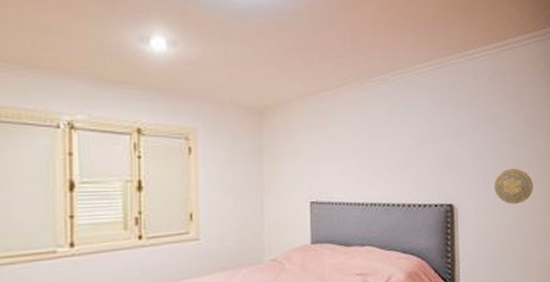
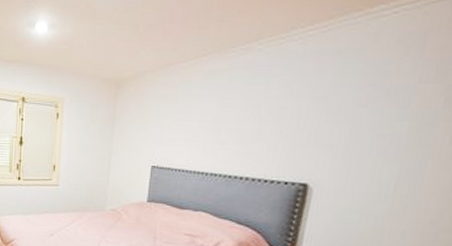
decorative plate: present [494,168,533,204] -> none [370,151,435,193]

